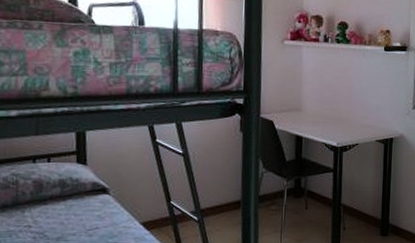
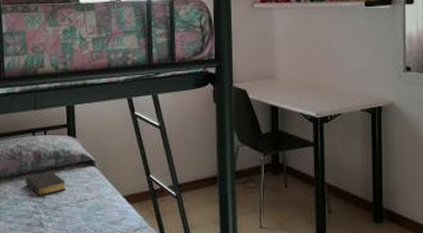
bible: none [23,201,74,229] -> present [26,171,66,199]

